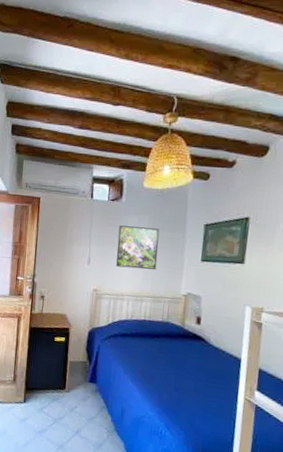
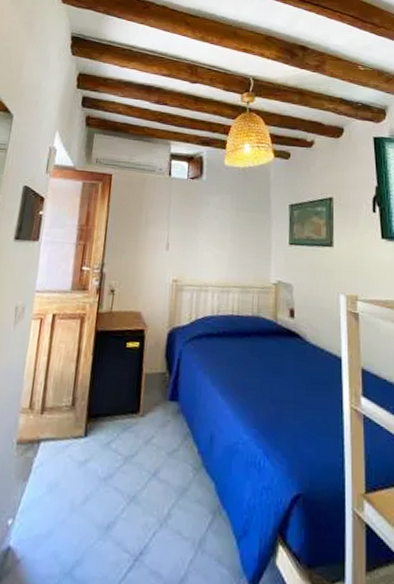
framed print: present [116,225,160,270] -> none [198,206,244,255]

